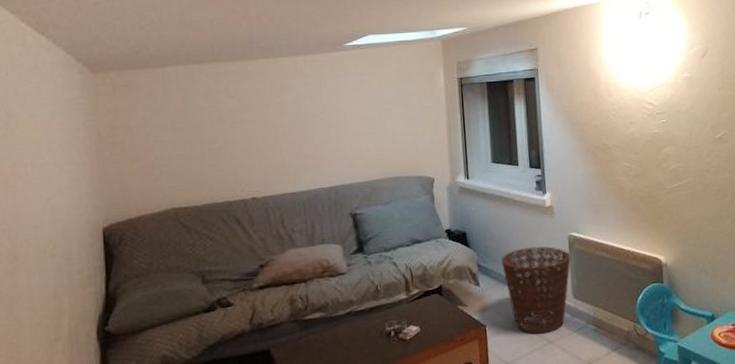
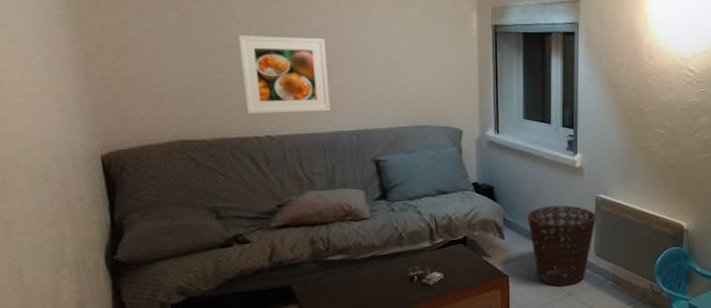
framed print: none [230,104,312,179] -> present [238,35,331,114]

